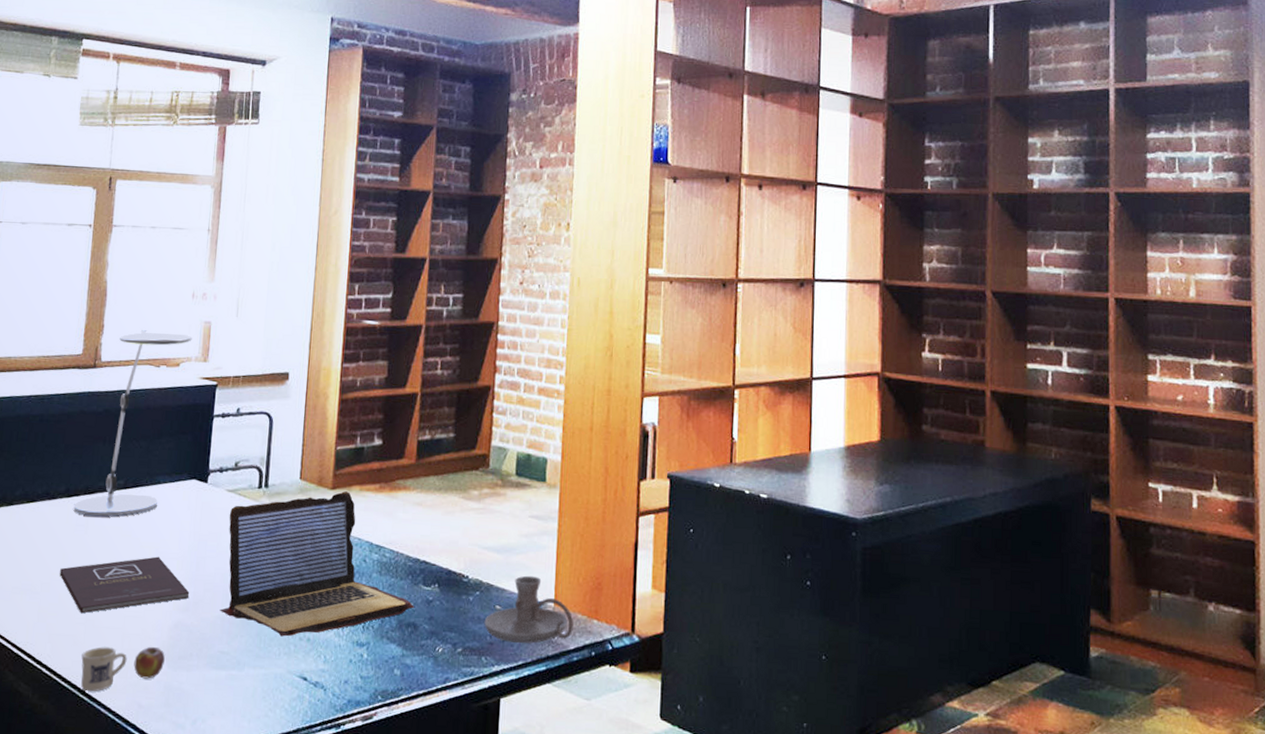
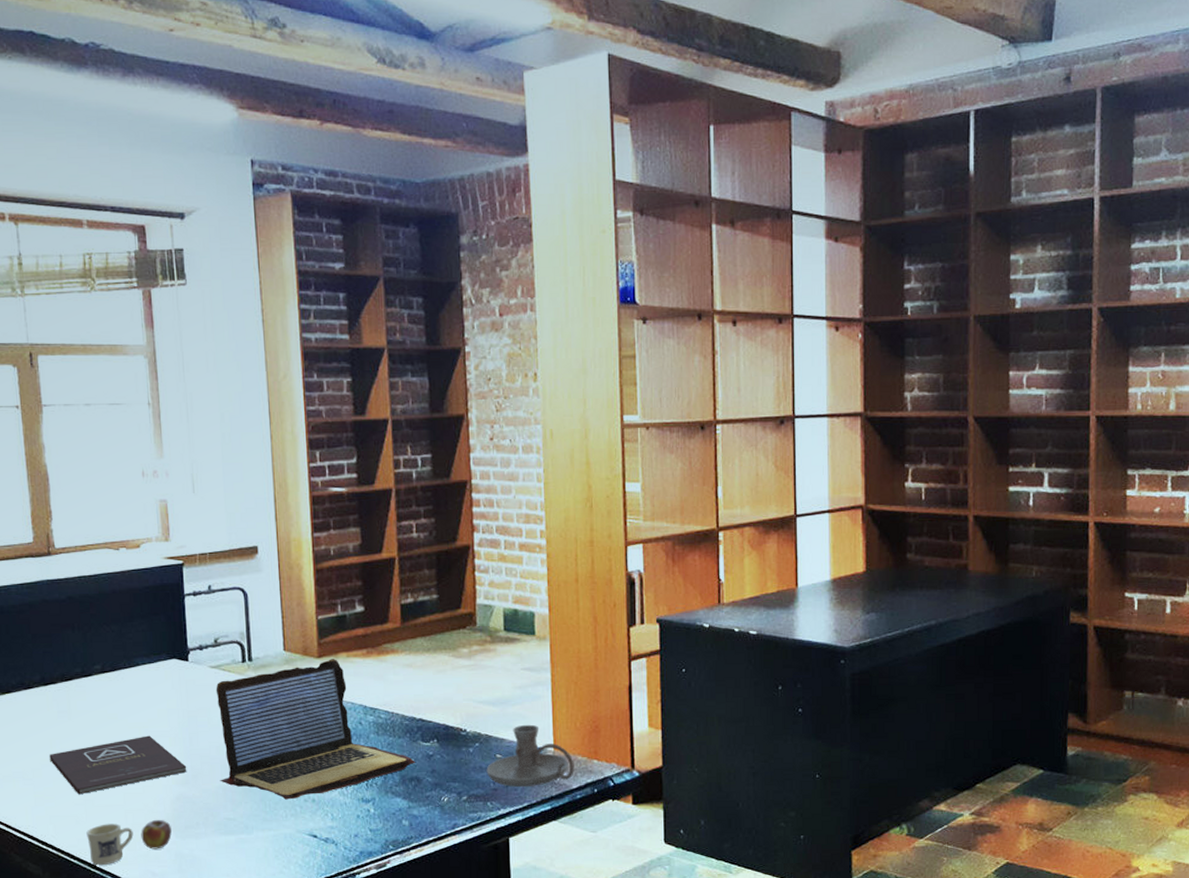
desk lamp: present [74,330,192,517] -> none [53,513,149,702]

